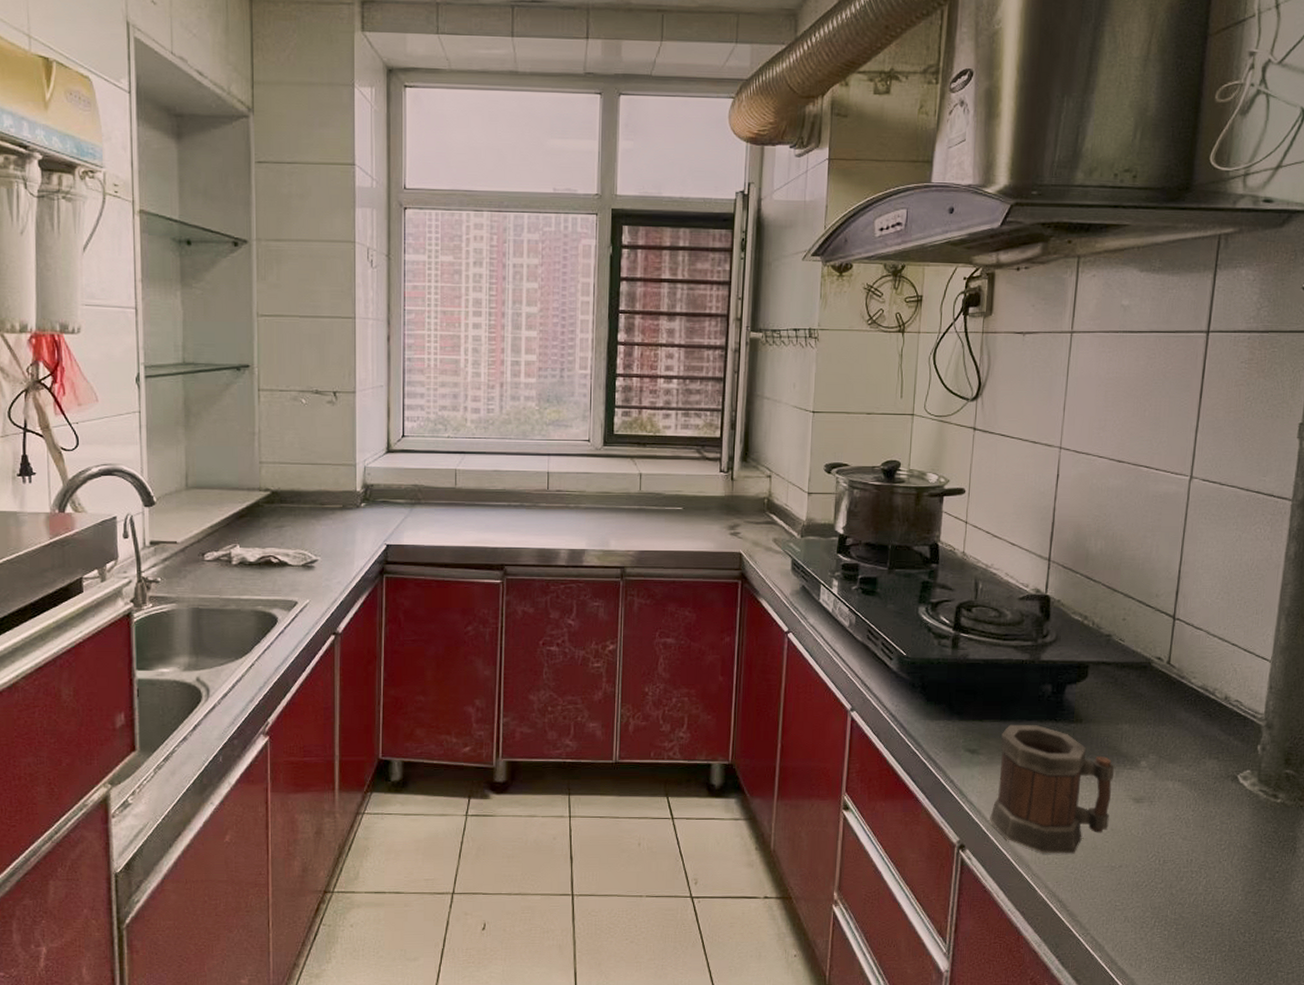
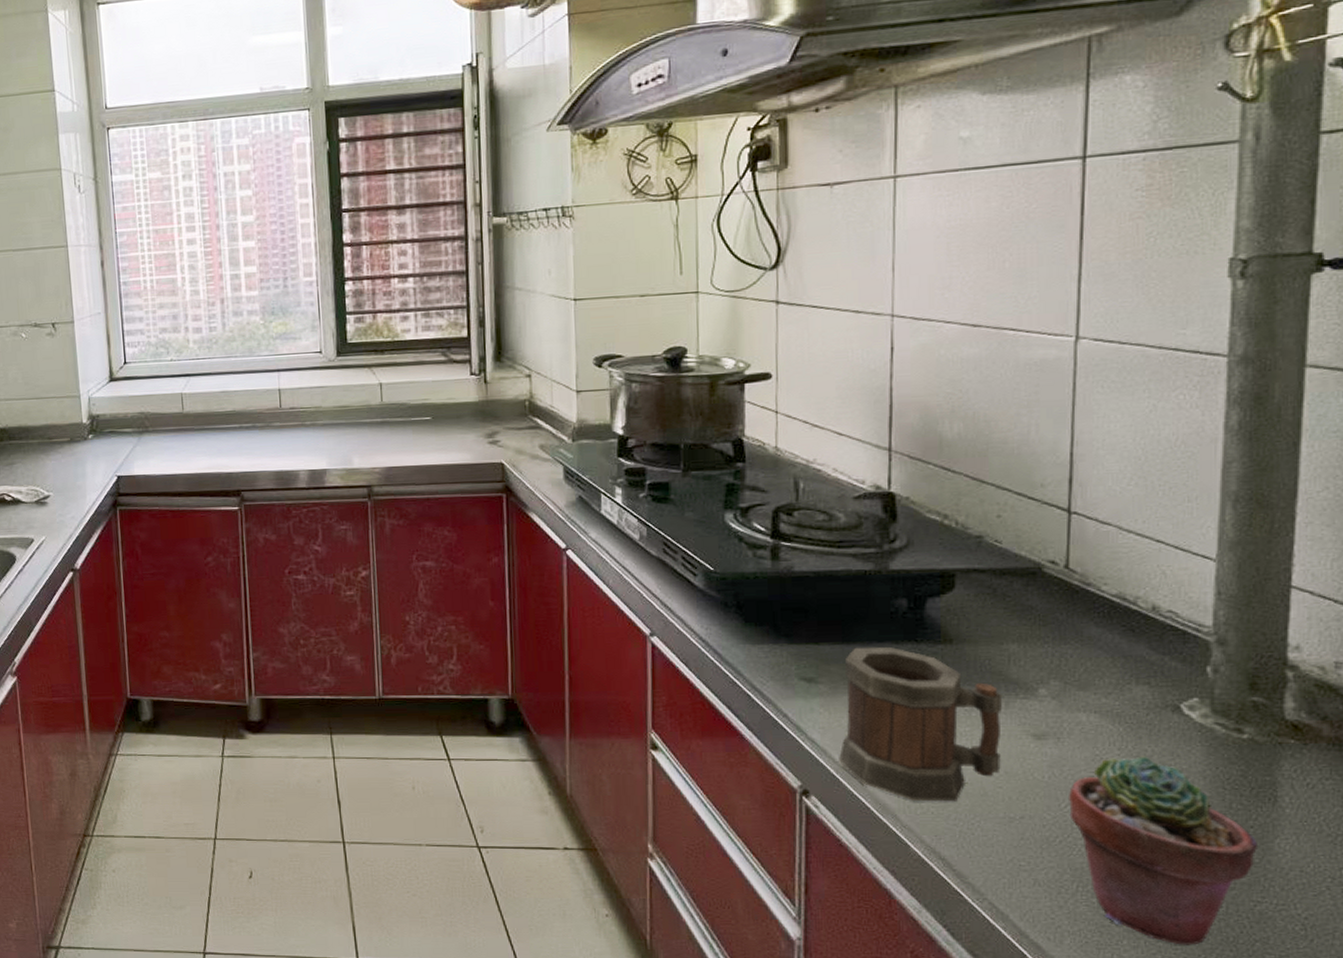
potted succulent: none [1154,816,1280,967] -> present [1069,756,1257,945]

